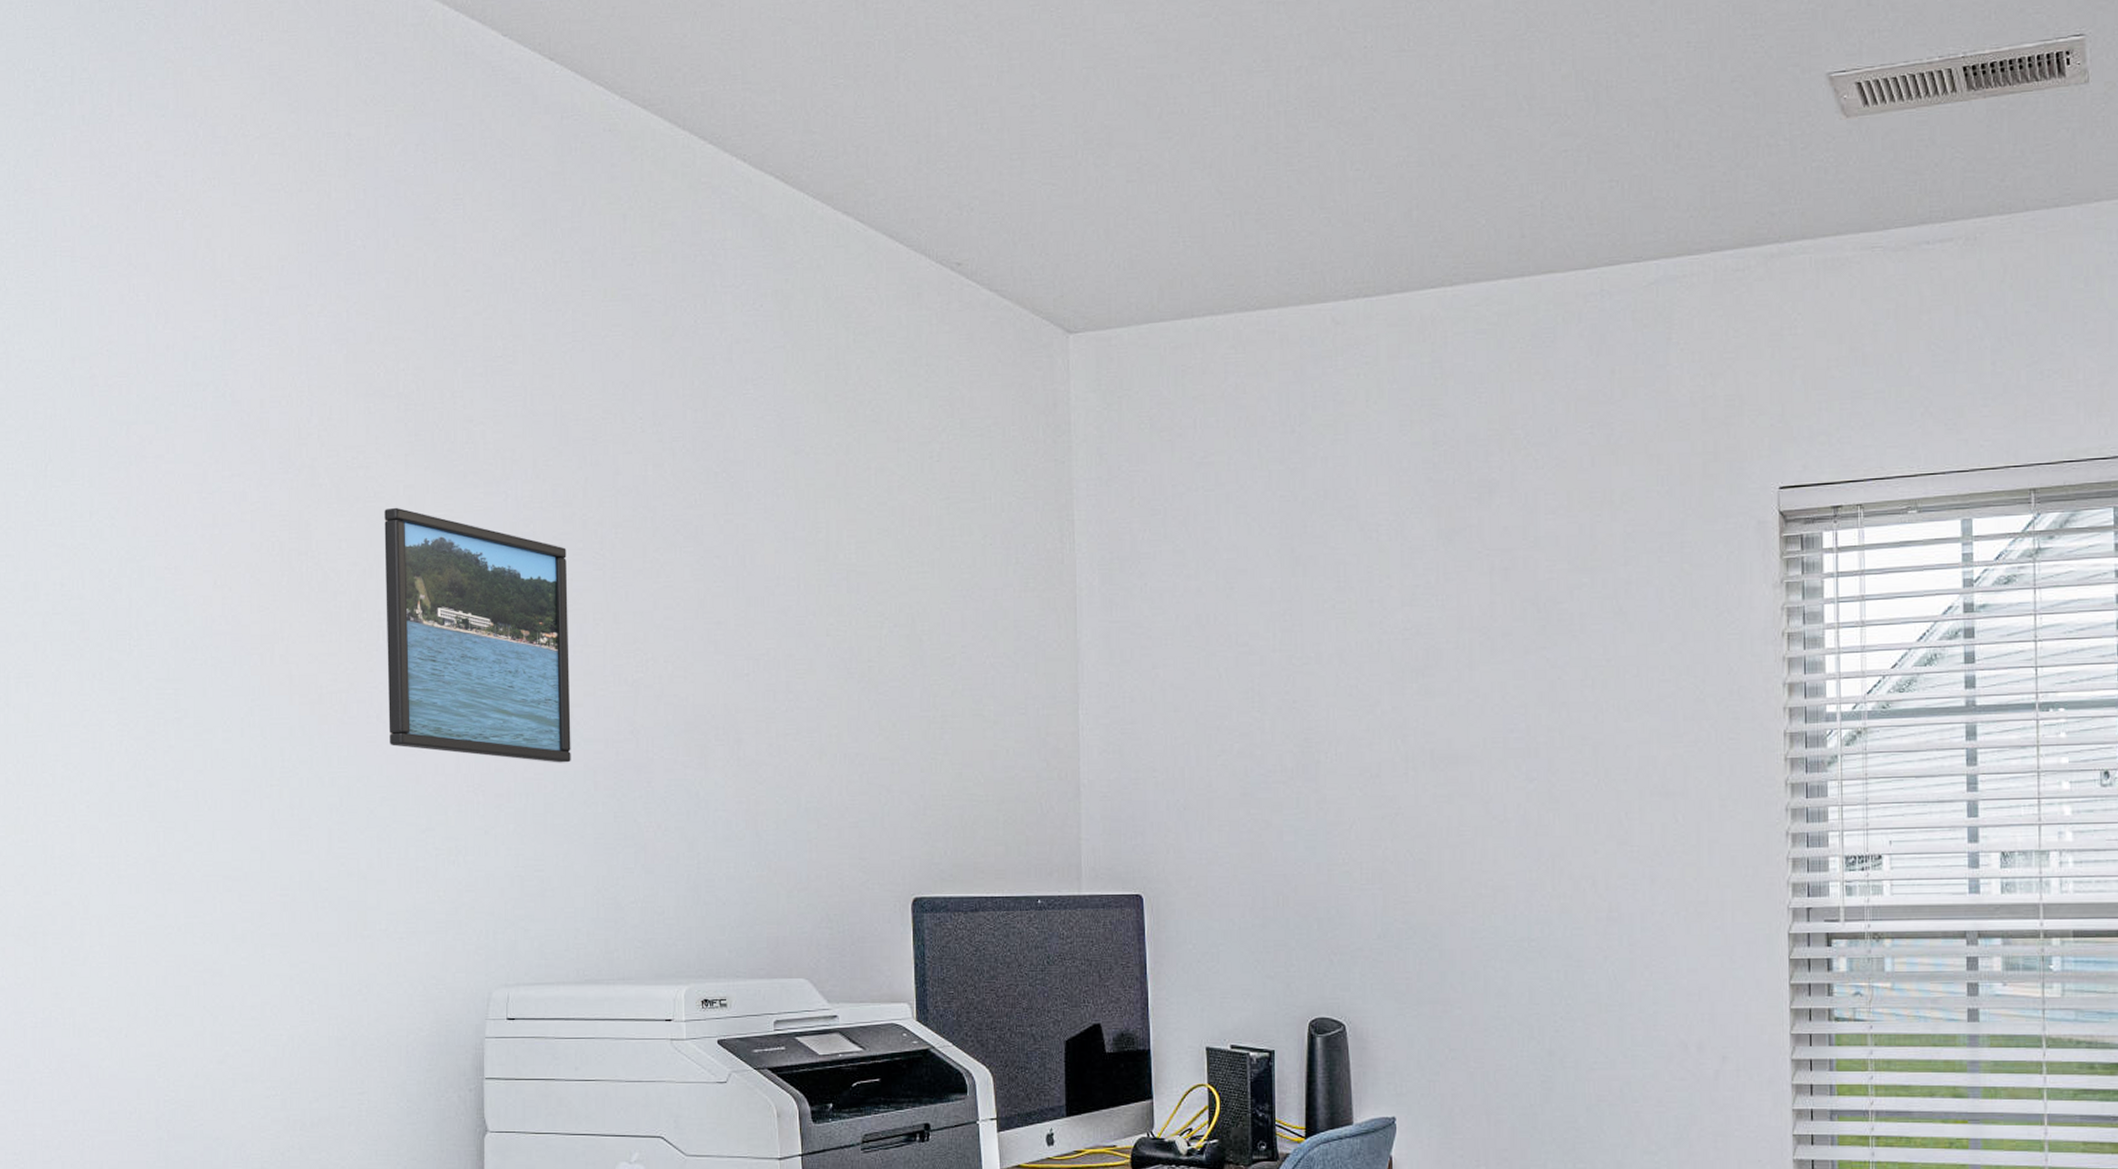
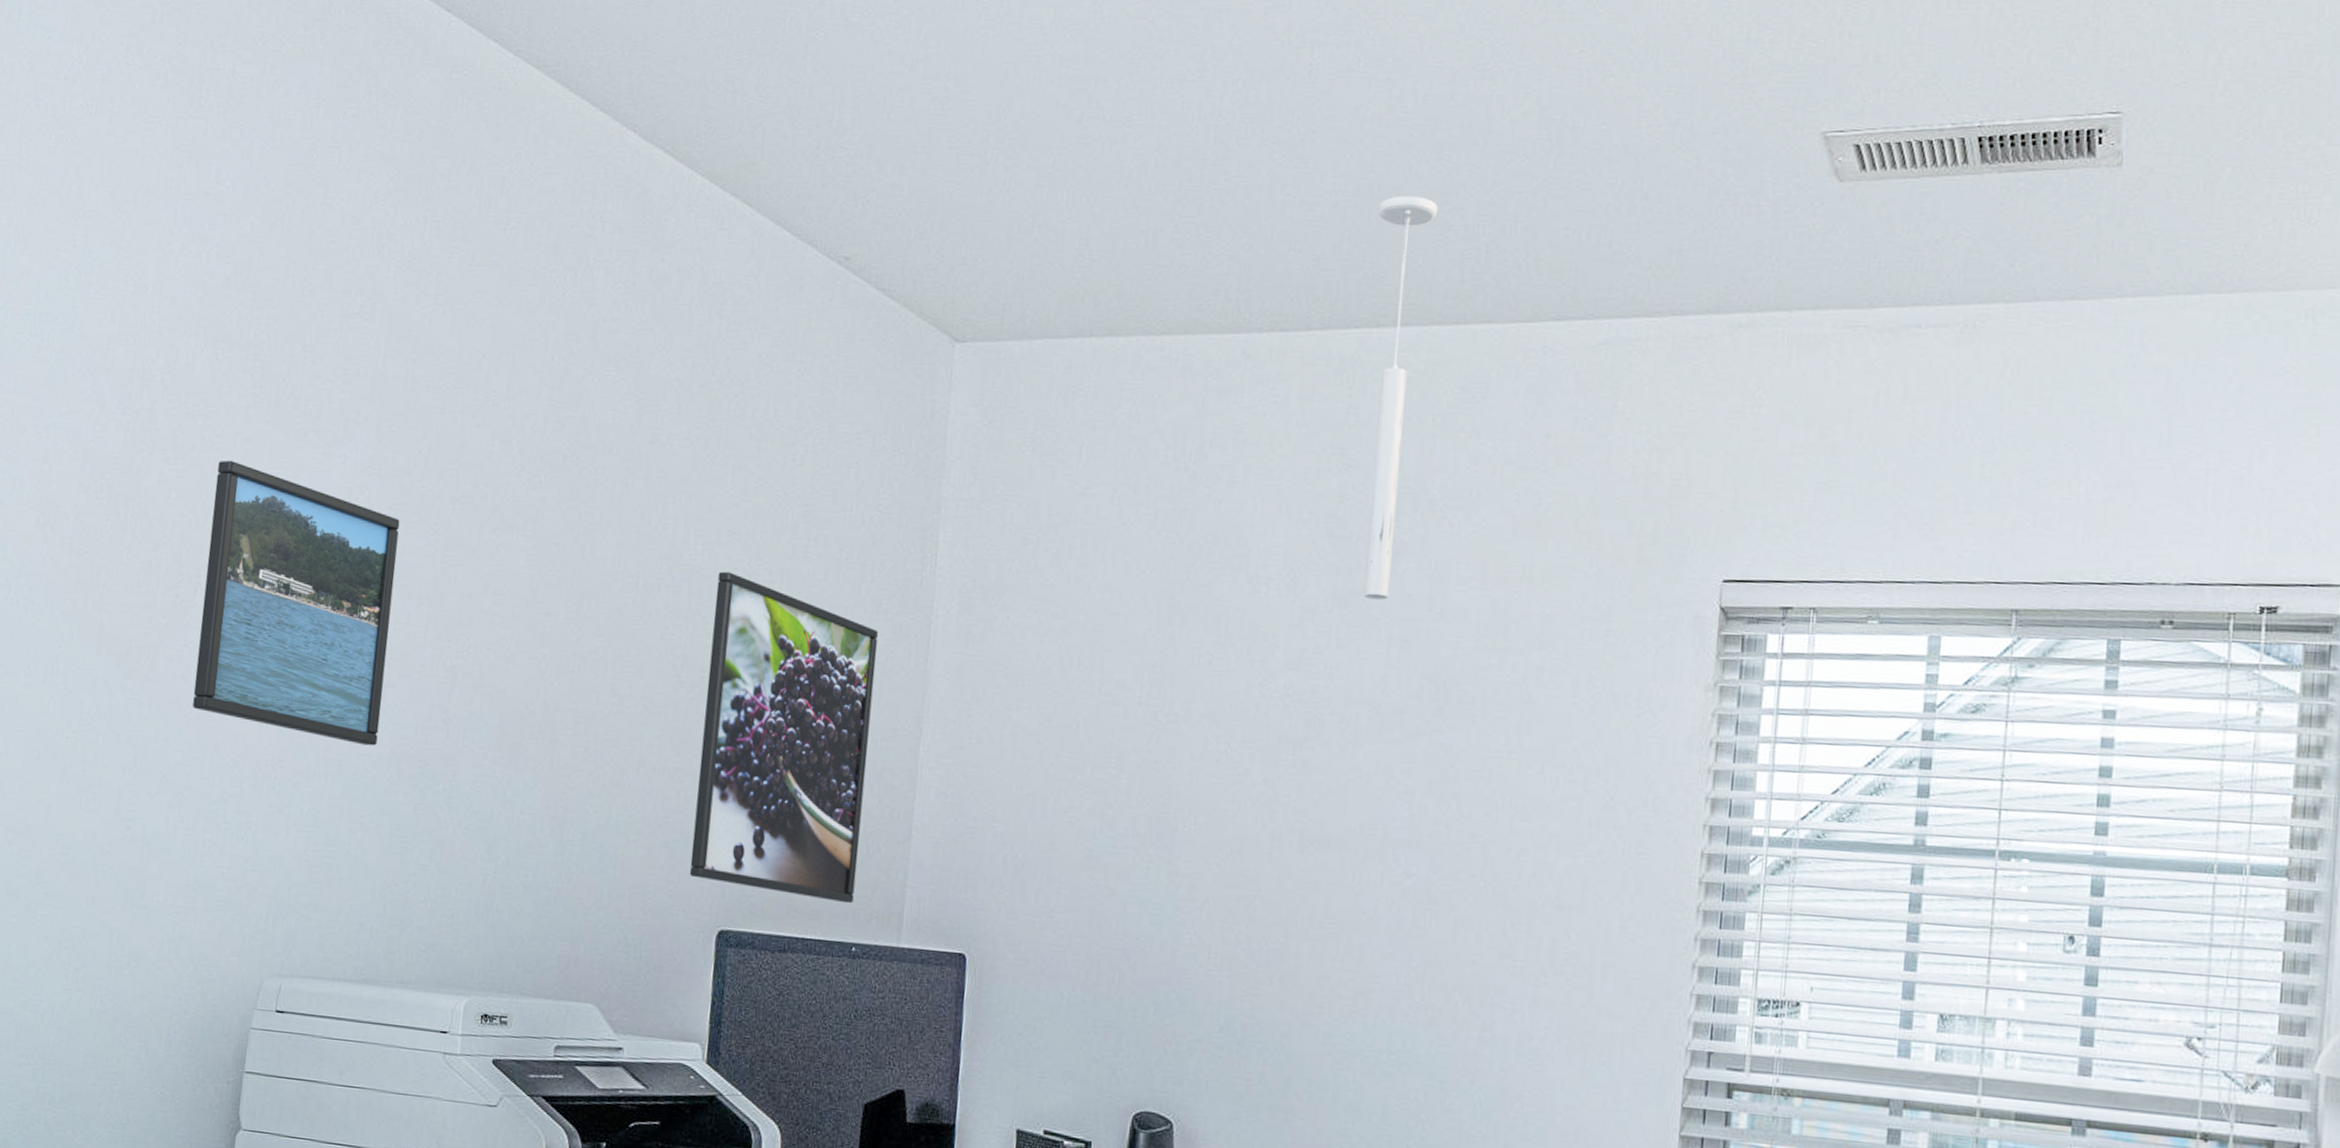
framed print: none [874,567,1034,861] -> present [689,571,878,904]
ceiling light: none [1440,161,1494,534] -> present [1363,195,1438,600]

